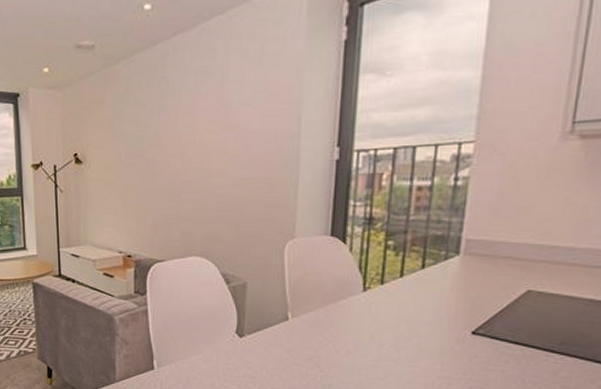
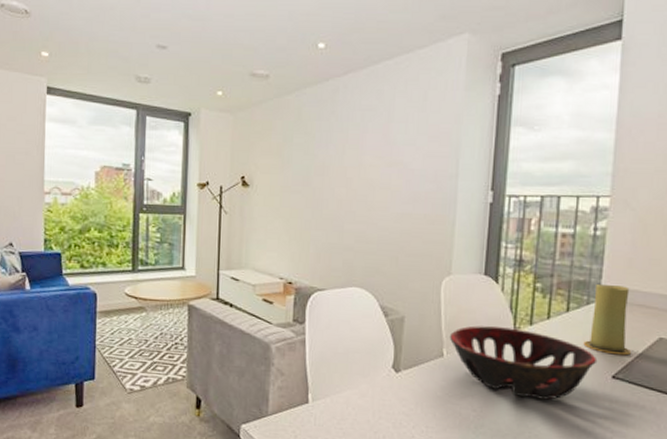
decorative bowl: none [294,288,456,358] -> present [449,326,598,400]
candle: none [440,237,495,310] -> present [583,283,631,356]

